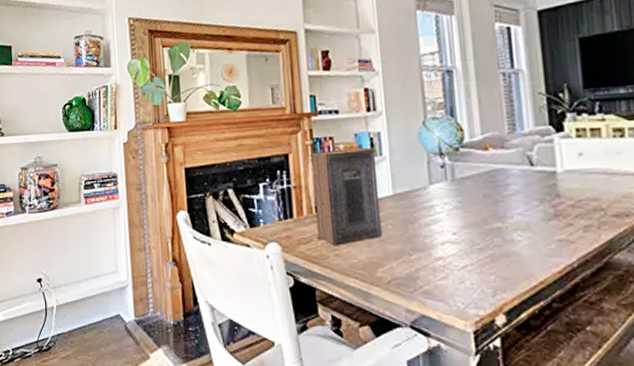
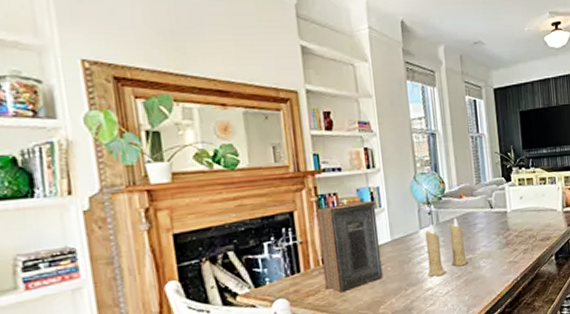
candle: none [436,173,497,243] -> present [425,217,469,277]

